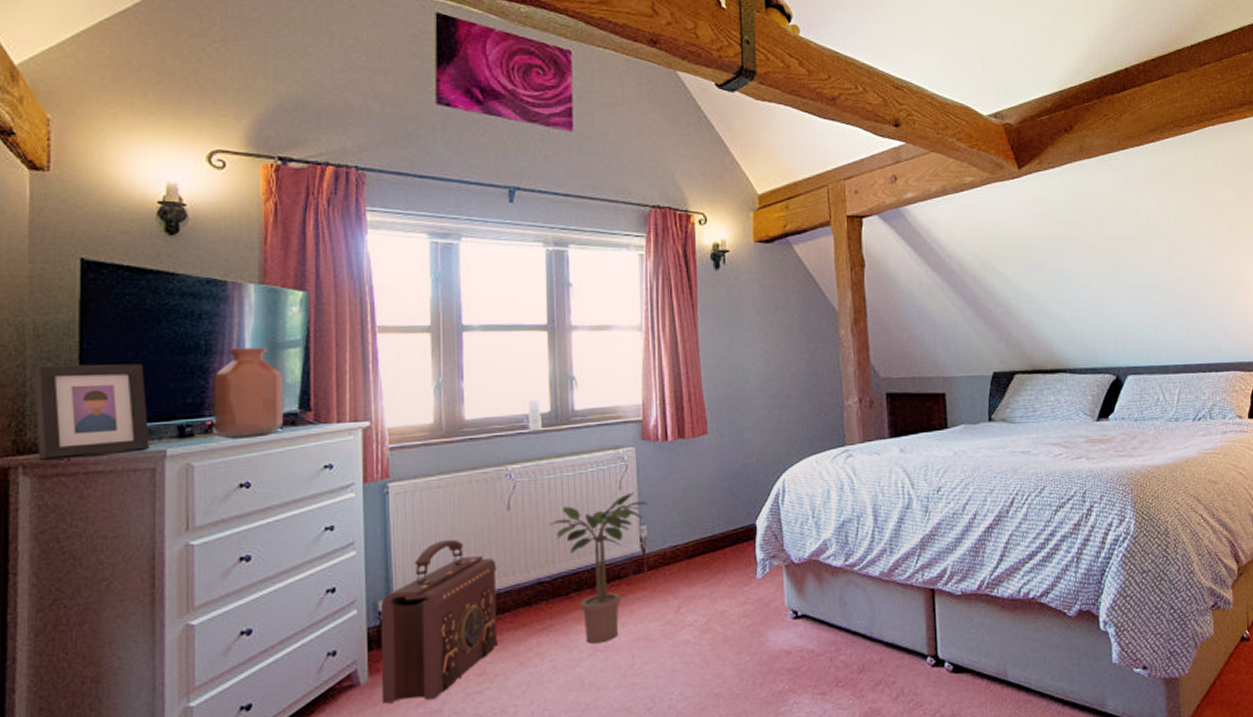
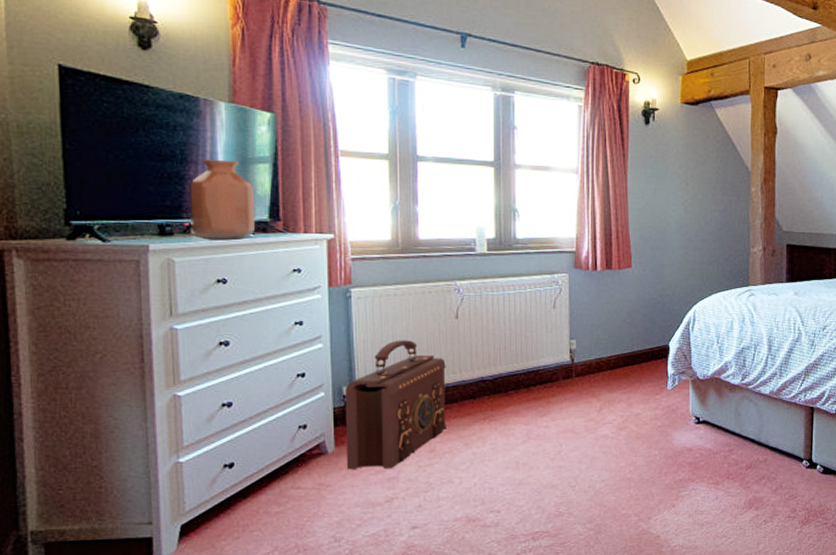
picture frame: present [33,363,149,462] -> none [20,161,133,247]
potted plant: present [550,492,648,644] -> none [492,311,578,433]

